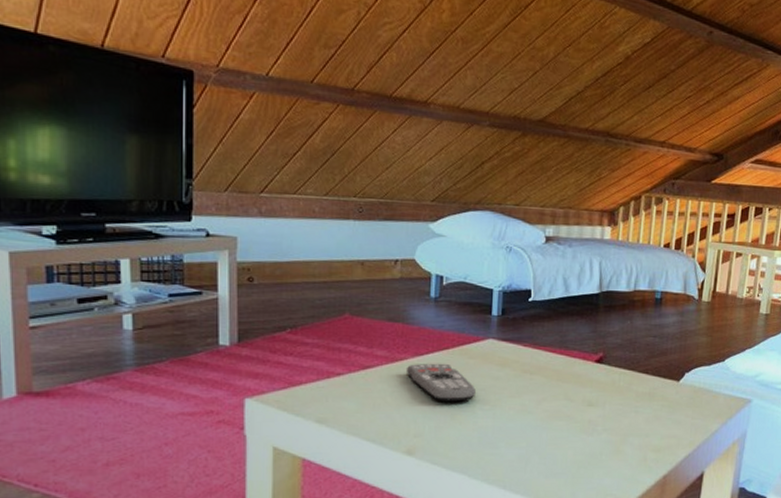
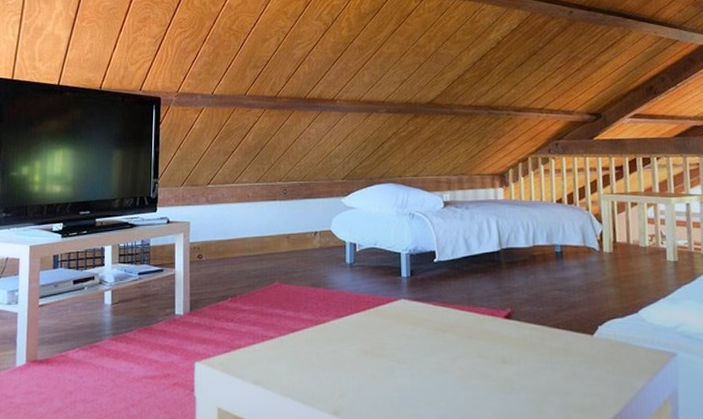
remote control: present [405,363,476,402] -> none [328,324,393,361]

